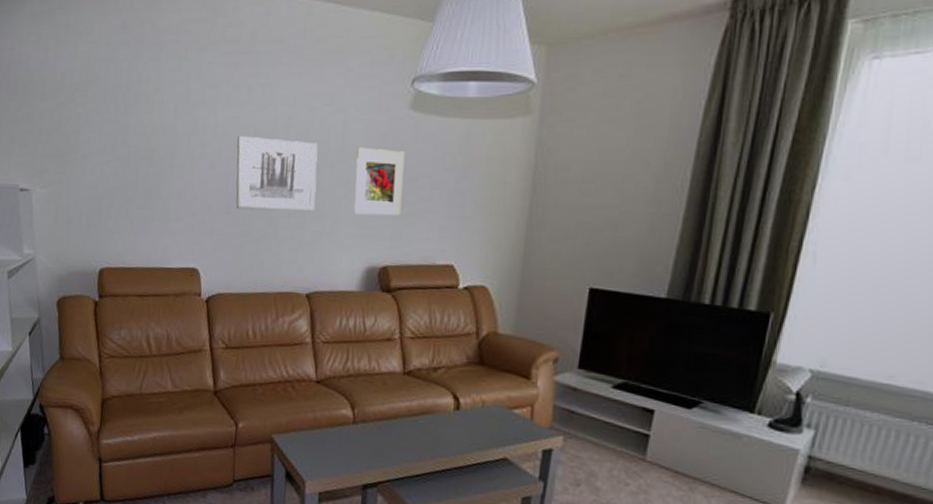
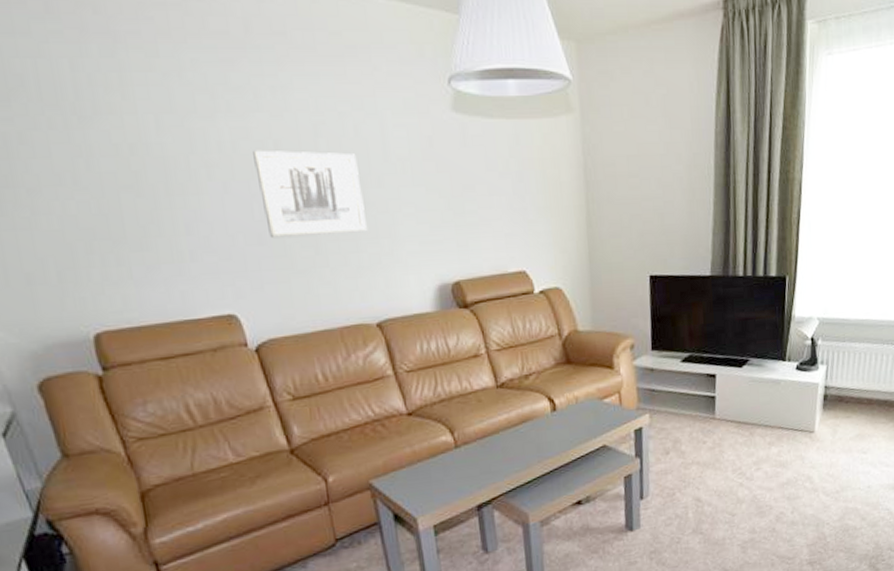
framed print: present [353,147,405,216] -> none [402,155,464,230]

